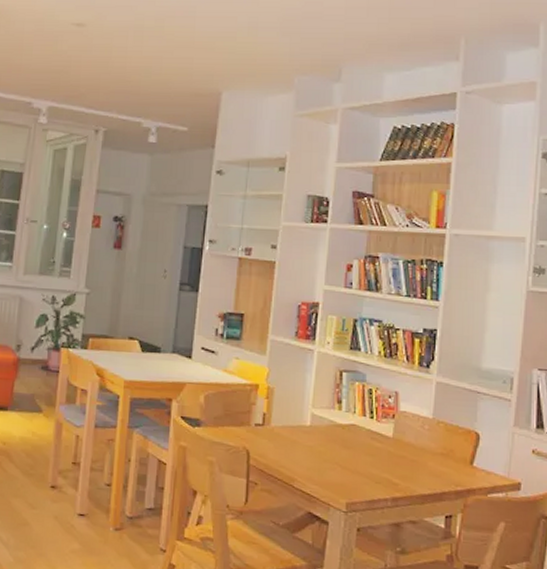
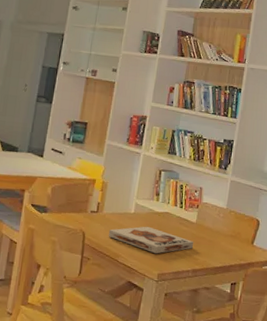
board game: none [279,442,392,478] -> present [108,226,194,254]

